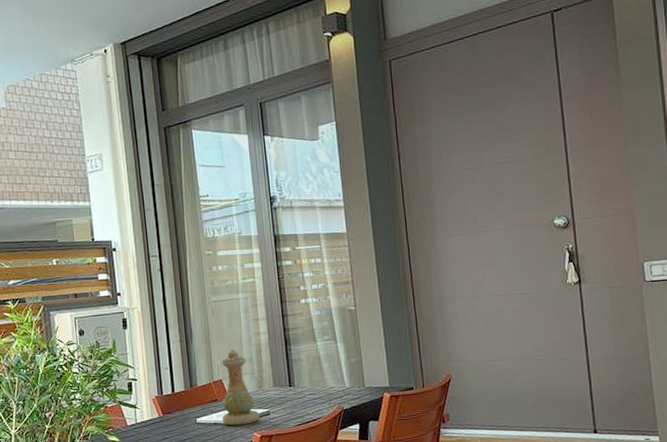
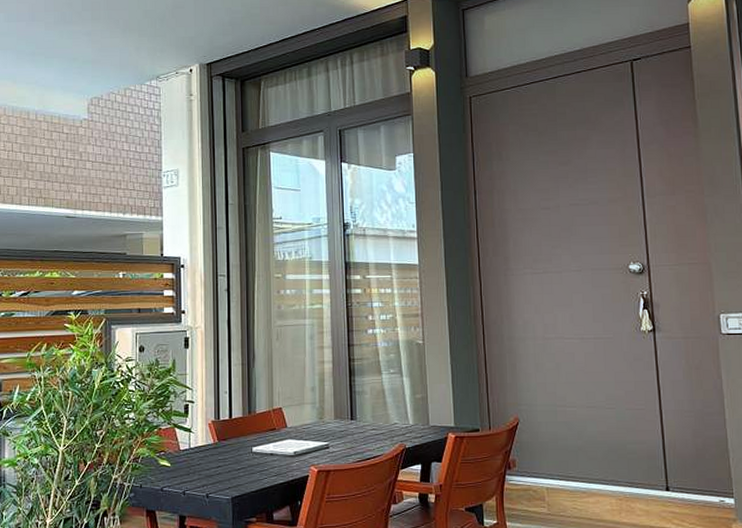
vase: present [221,349,260,426] -> none [279,377,319,458]

